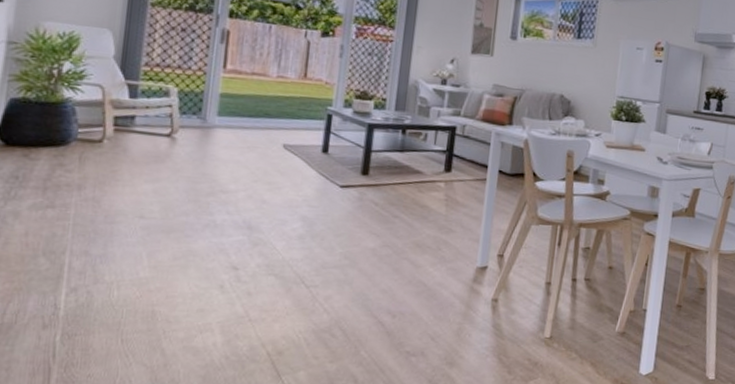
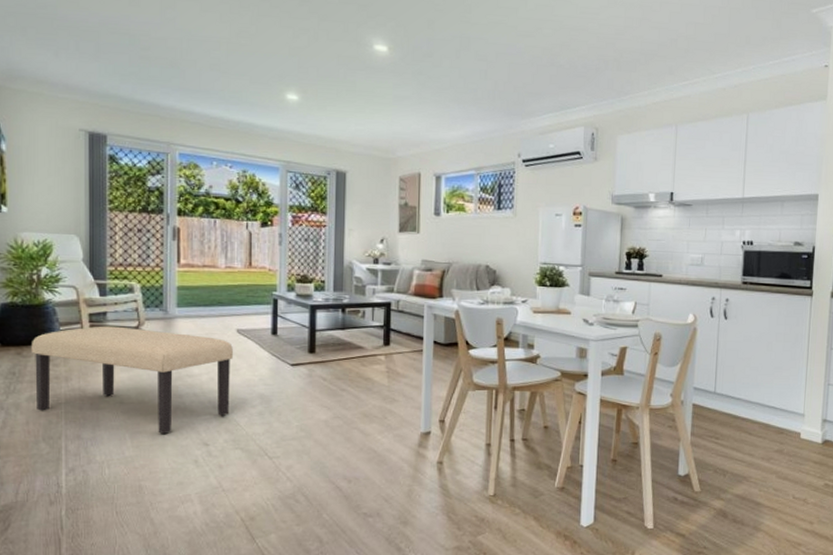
bench: none [40,130,277,256] -> present [30,326,233,435]

